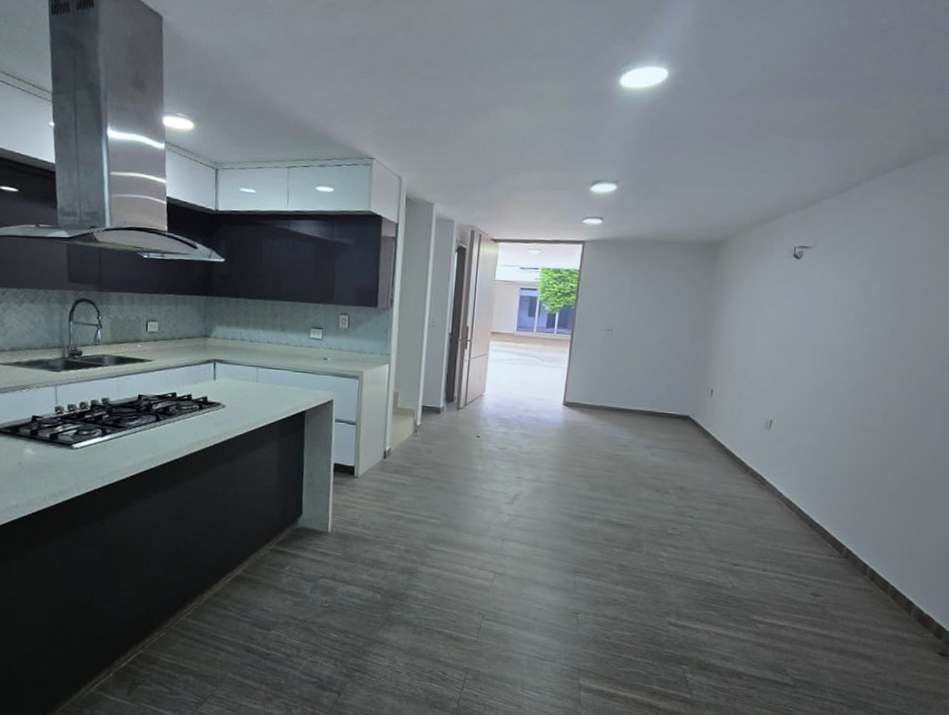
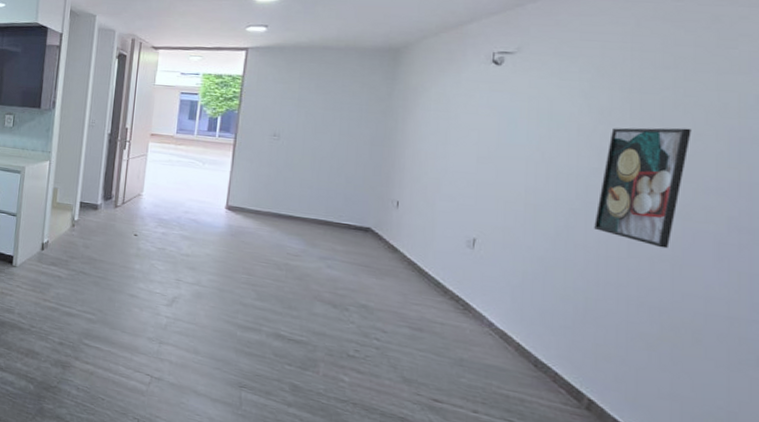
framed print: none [861,314,935,419] -> present [594,127,691,249]

